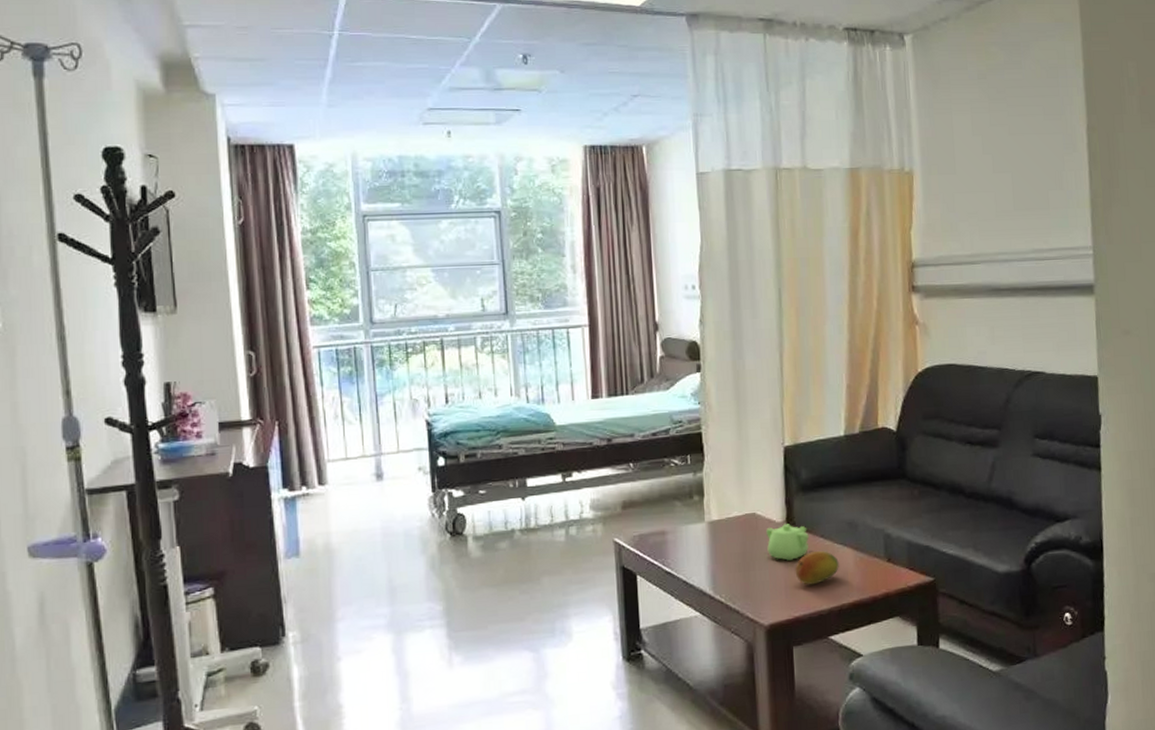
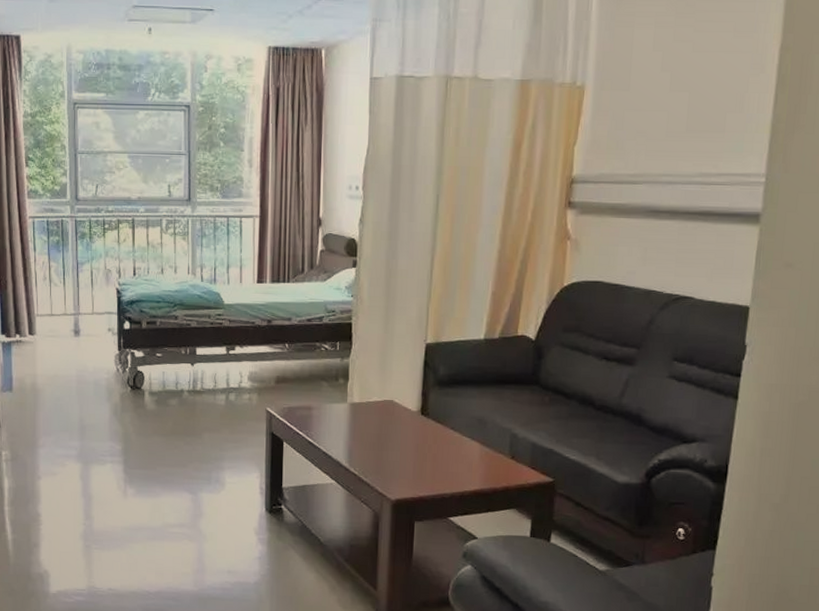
teapot: present [766,524,809,561] -> none [401,413,440,446]
fruit: present [795,551,839,585] -> none [424,441,465,470]

